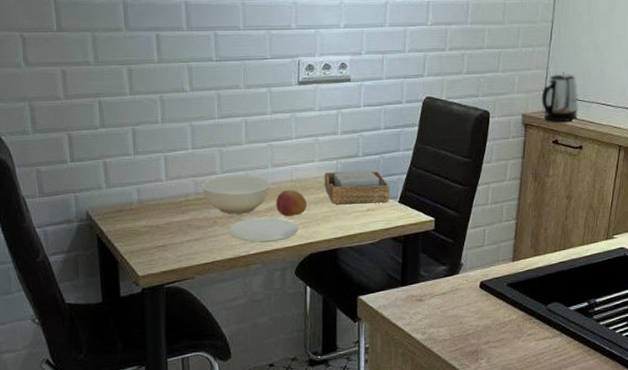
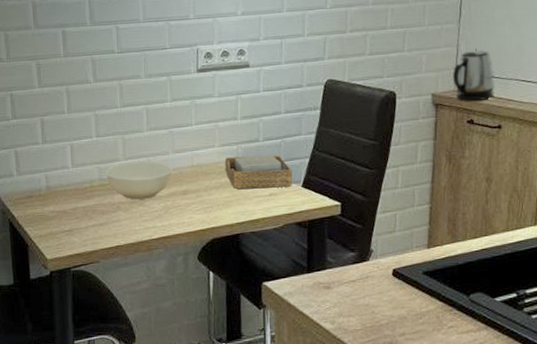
plate: present [229,217,299,243] -> none [132,202,201,228]
fruit: present [276,189,307,216] -> none [177,174,208,201]

